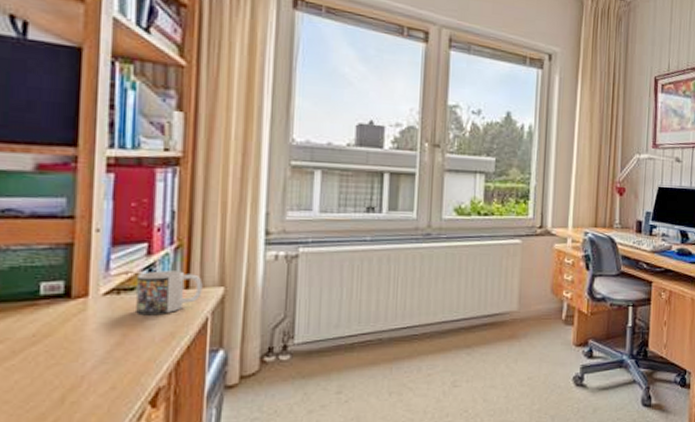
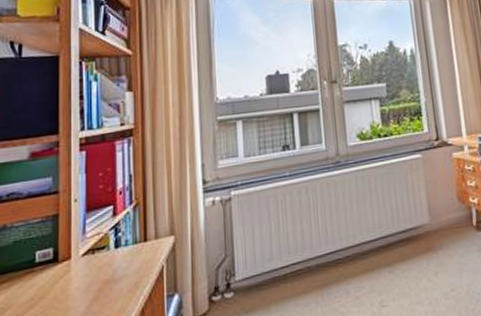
mug: present [136,270,203,314] -> none [107,226,157,270]

